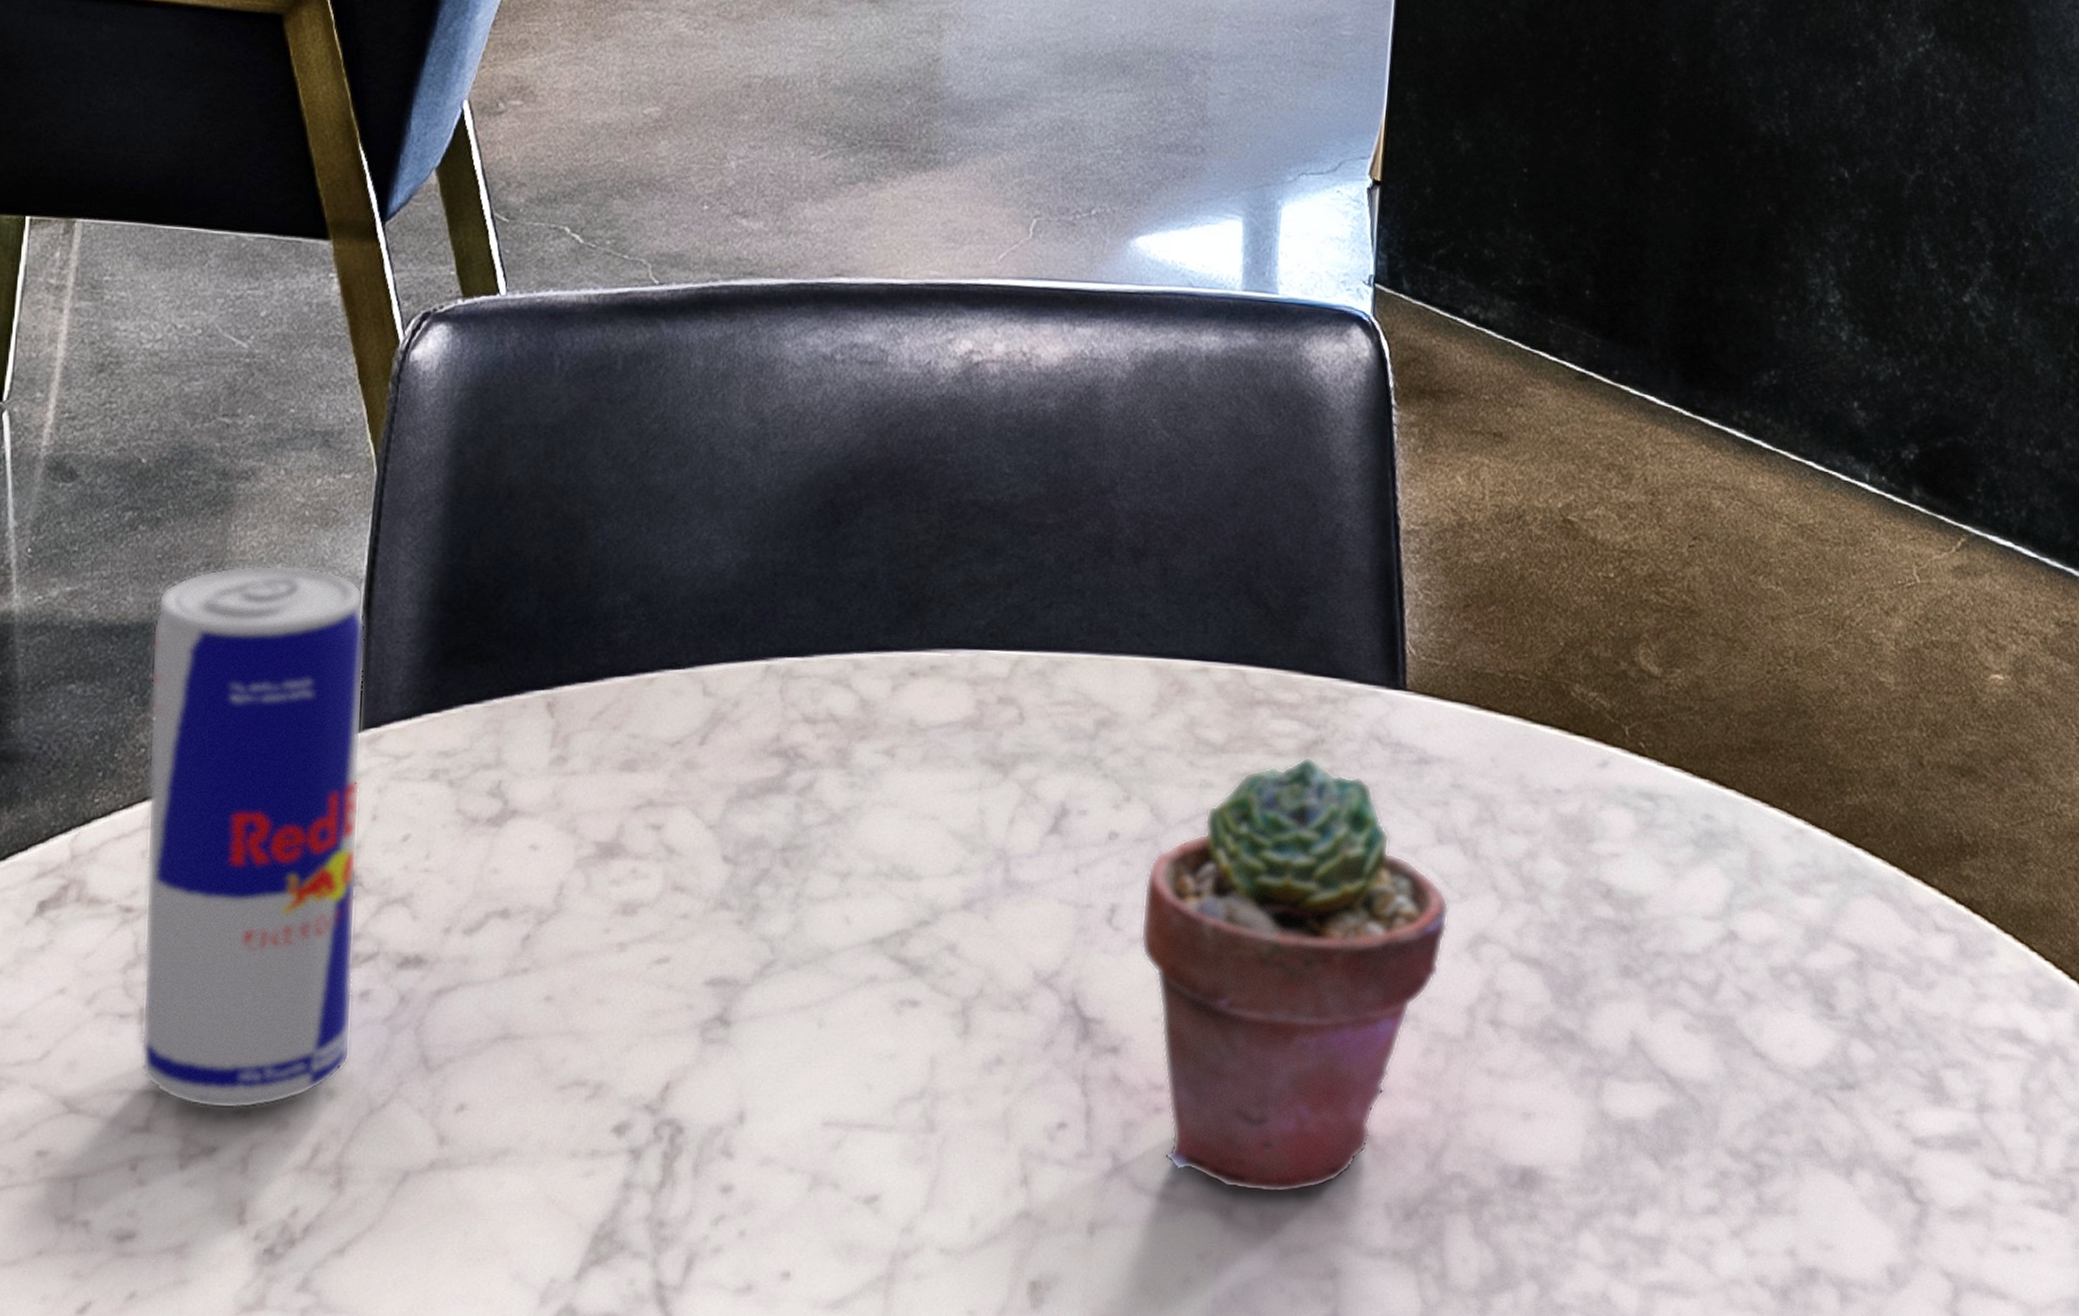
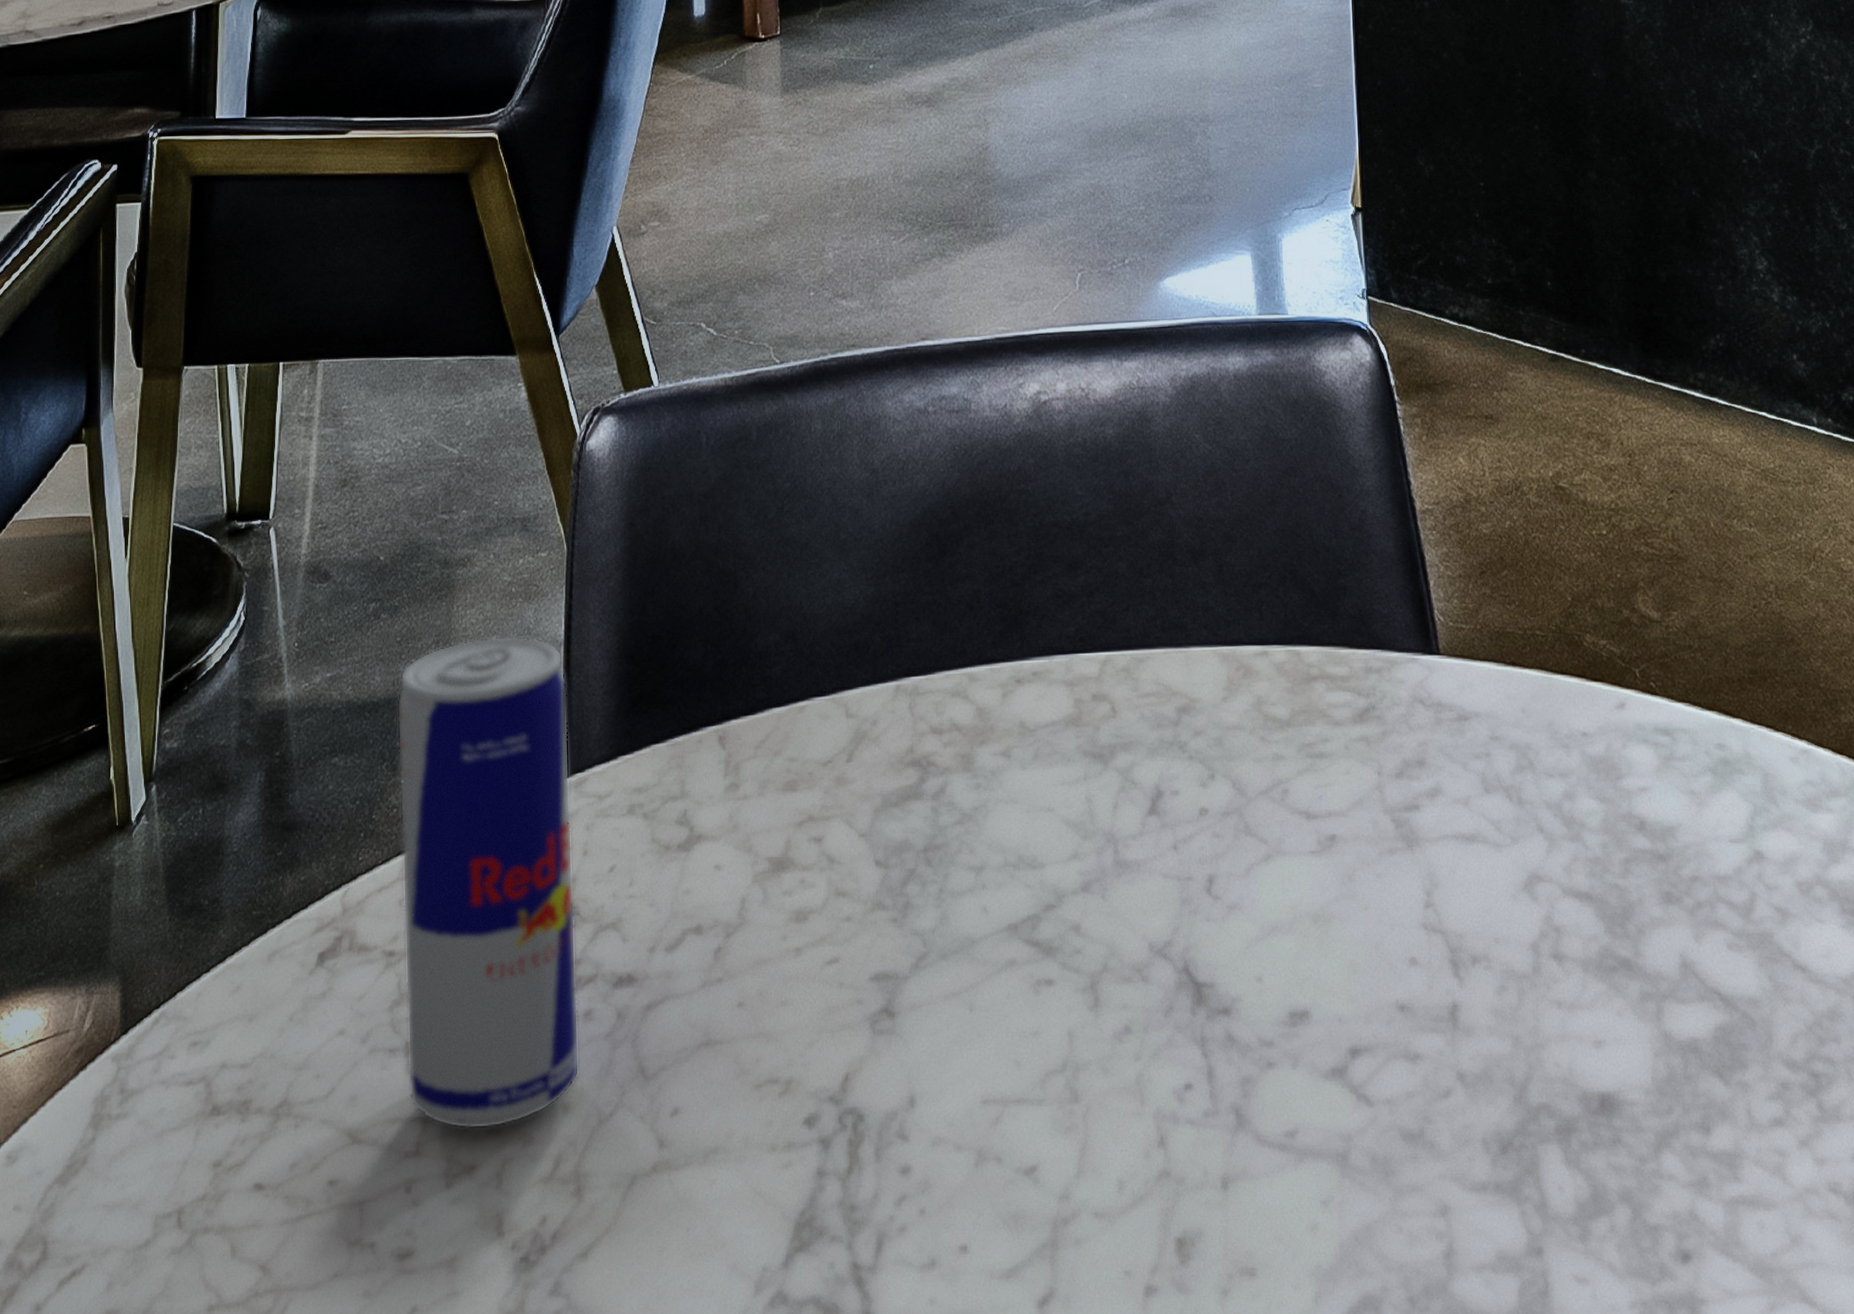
potted succulent: present [1140,756,1449,1193] -> none [1235,723,1505,1137]

